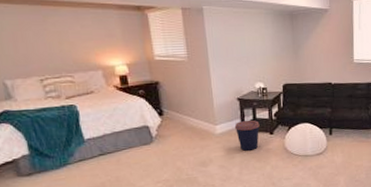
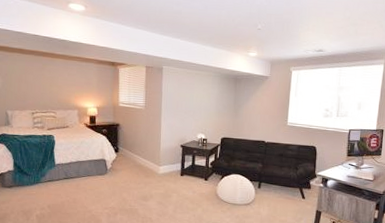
coffee cup: present [234,120,260,151] -> none [175,165,197,192]

